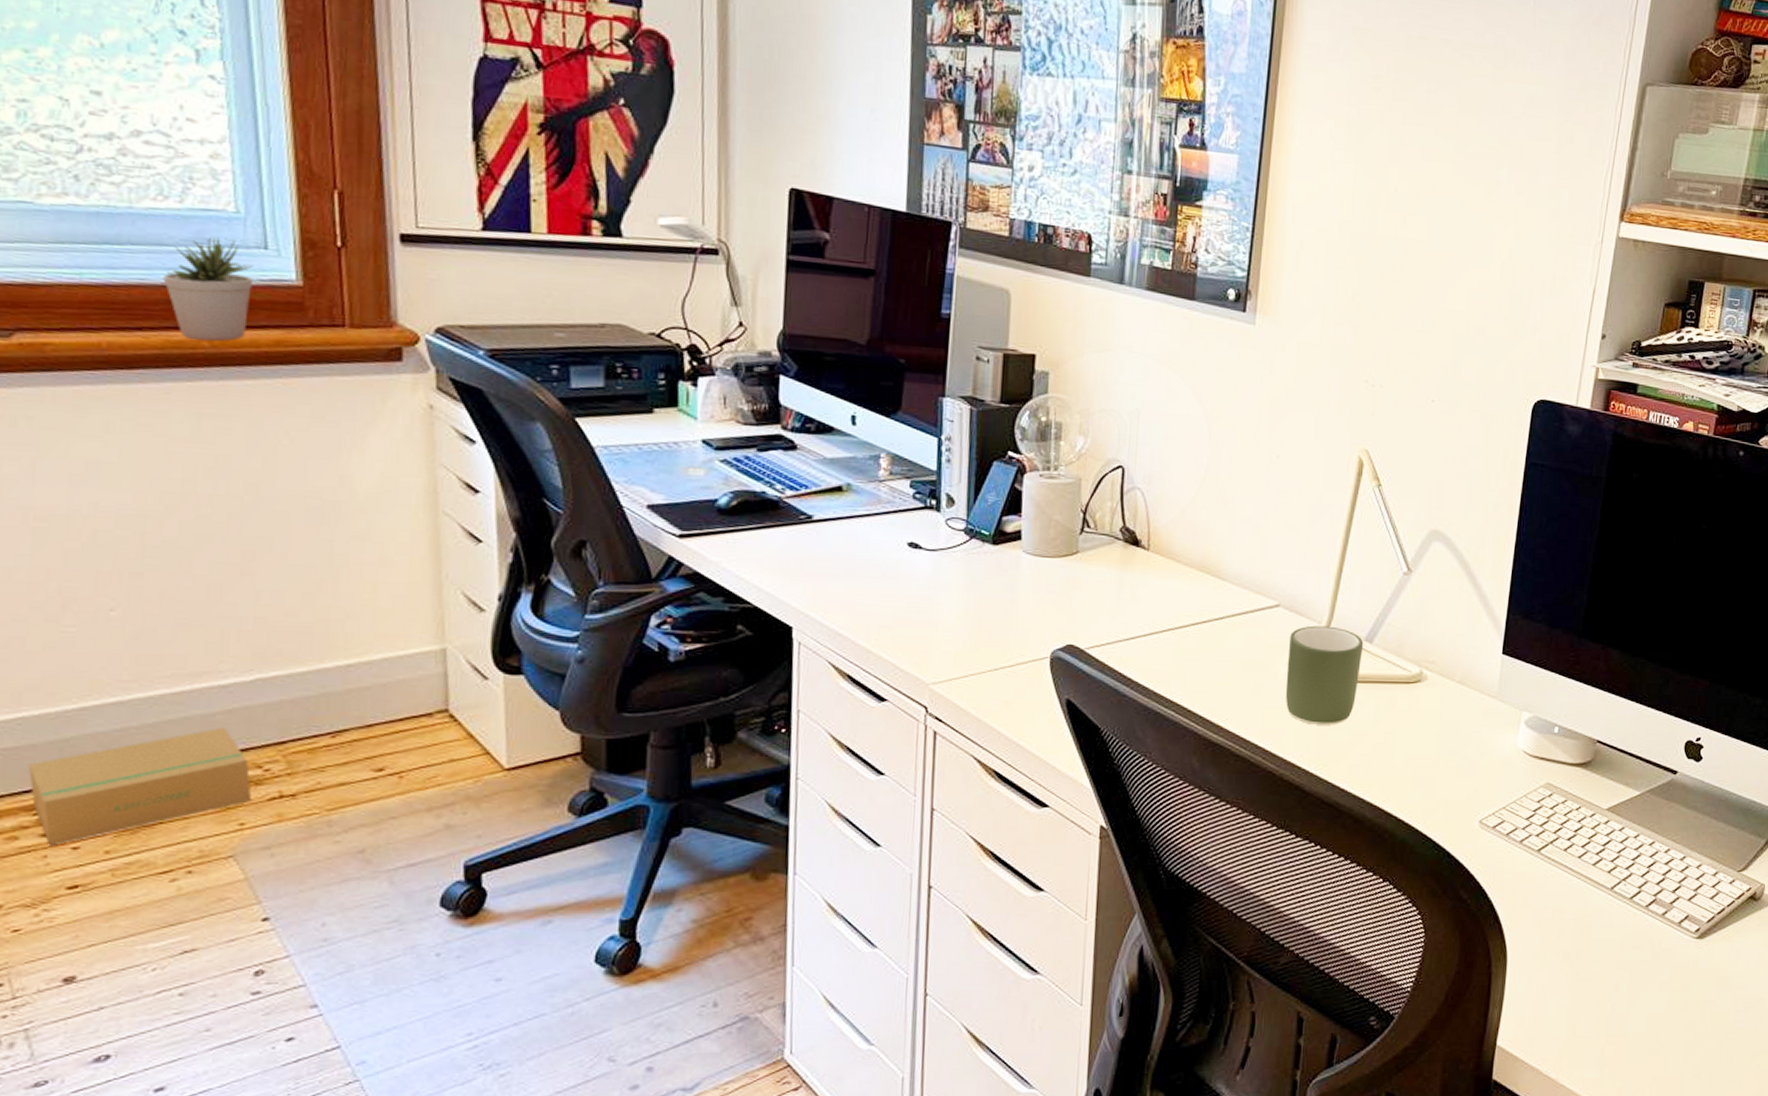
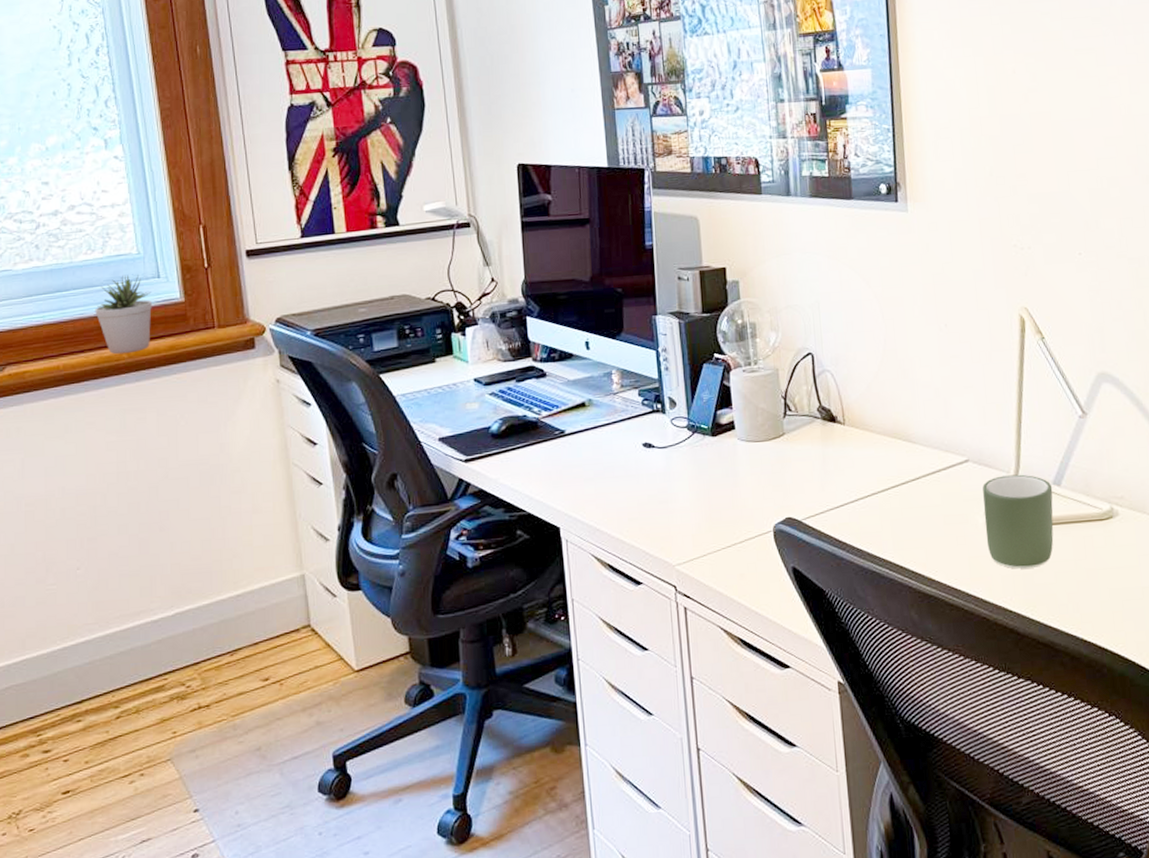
box: present [27,727,251,846] -> none [31,654,179,760]

